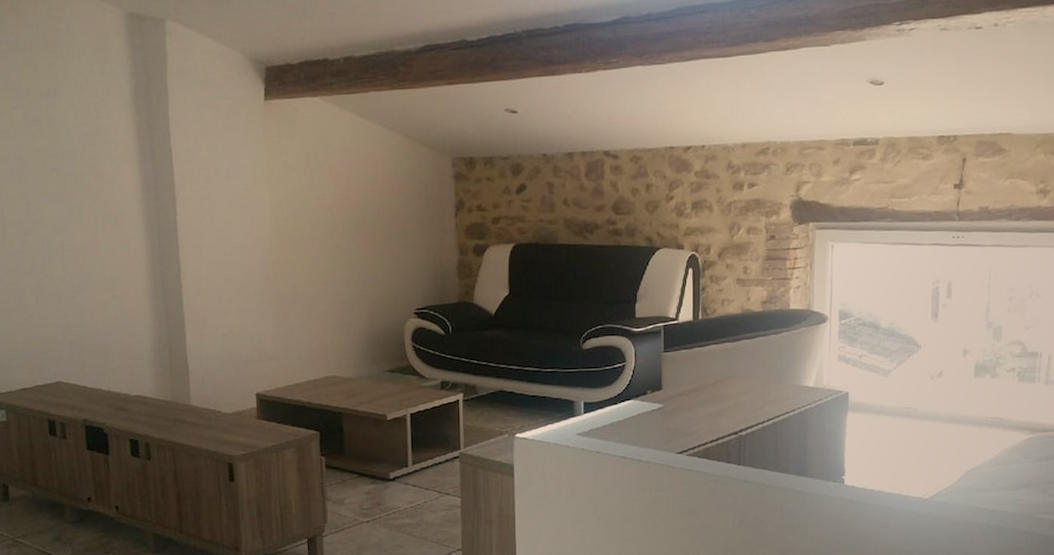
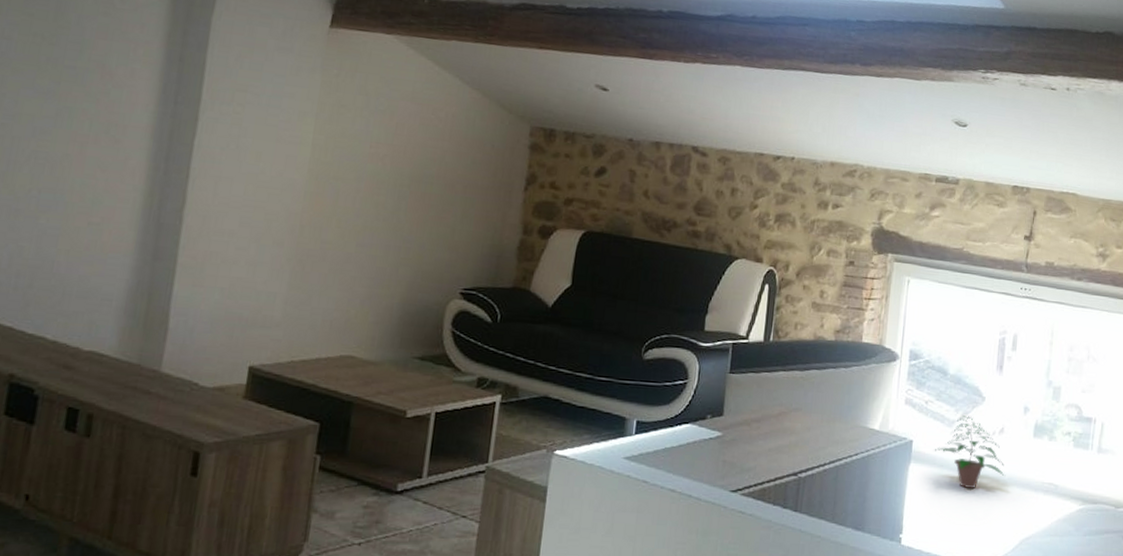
potted plant: none [872,364,947,430] -> present [935,416,1006,488]

